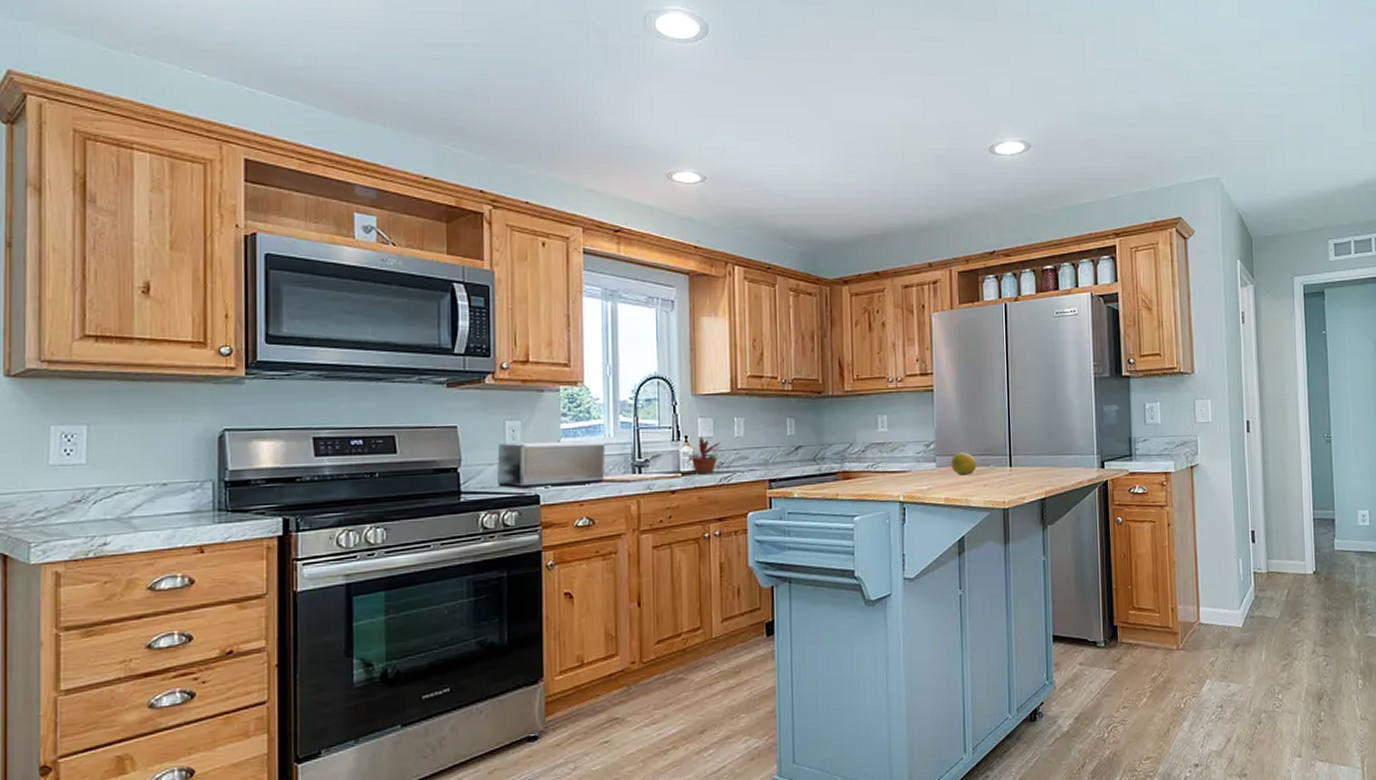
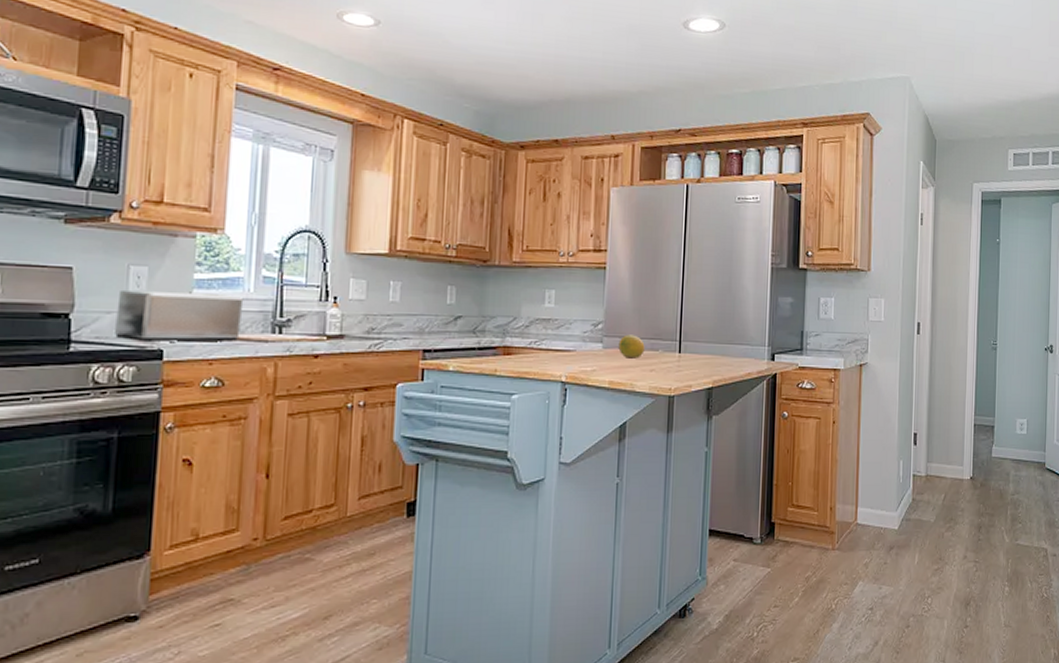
potted plant: present [688,436,722,473] -> none [336,298,374,338]

